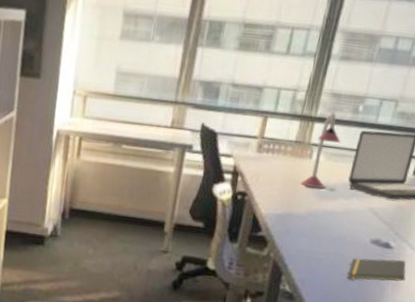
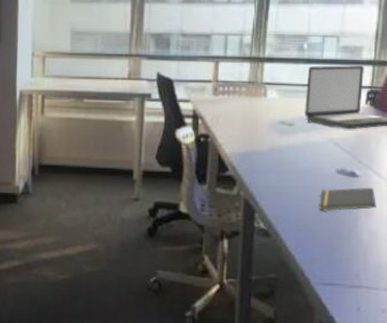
desk lamp: present [300,112,341,189] -> none [259,52,291,124]

